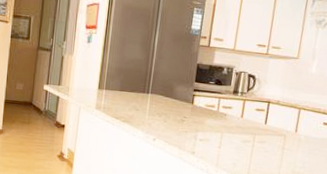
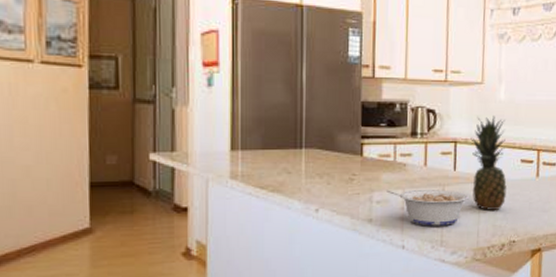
legume: none [209,132,275,166] -> present [387,190,469,226]
fruit: none [278,84,314,161] -> present [470,116,507,211]

